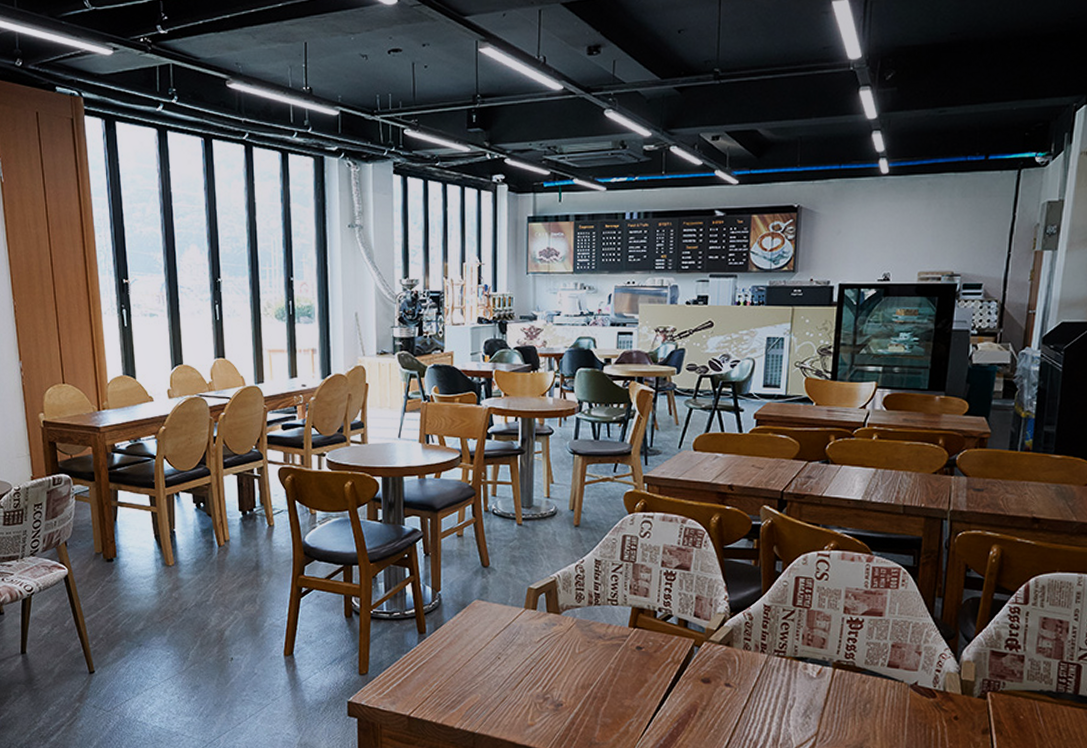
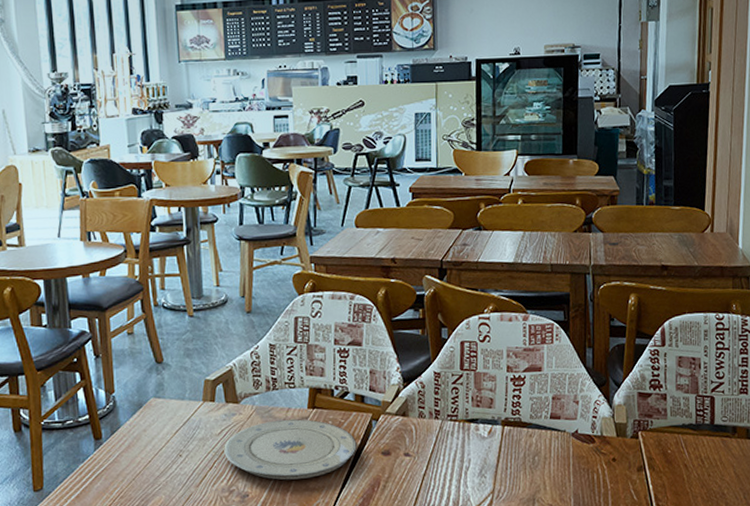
plate: none [542,635,676,696] -> present [224,419,357,480]

